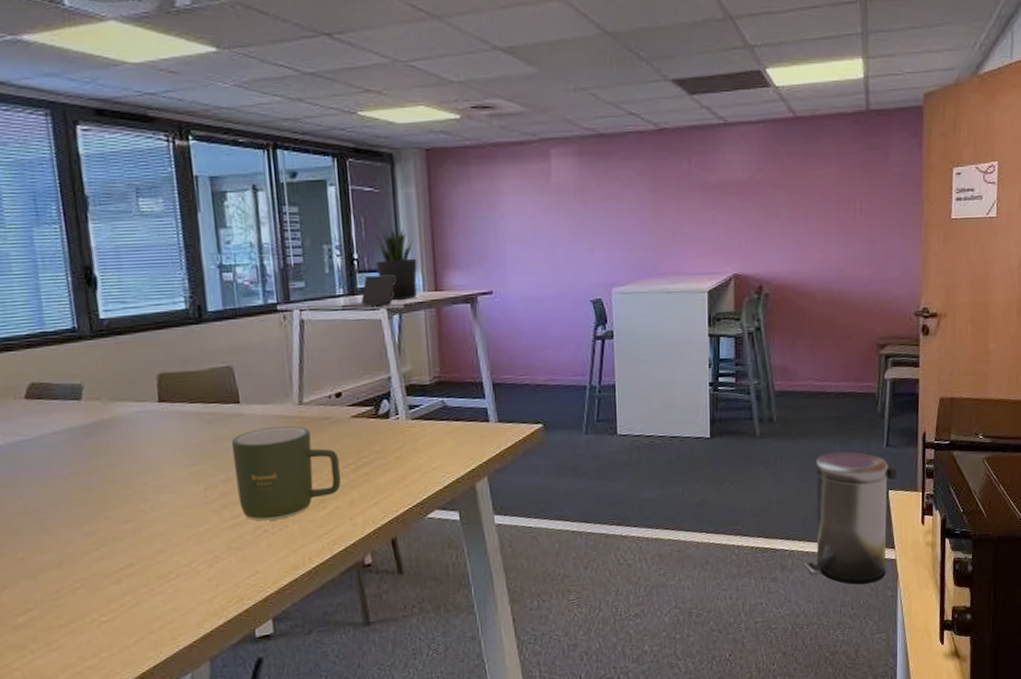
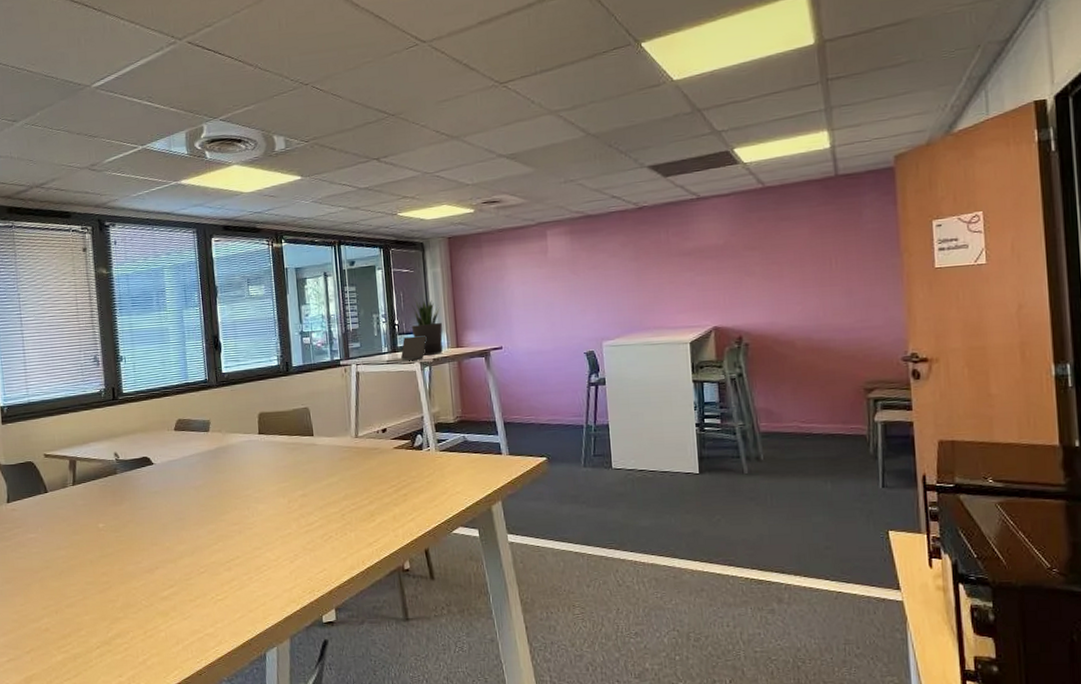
mug: present [231,426,341,521] -> none [307,454,386,529]
pedal bin: present [804,451,897,585] -> none [802,490,897,624]

